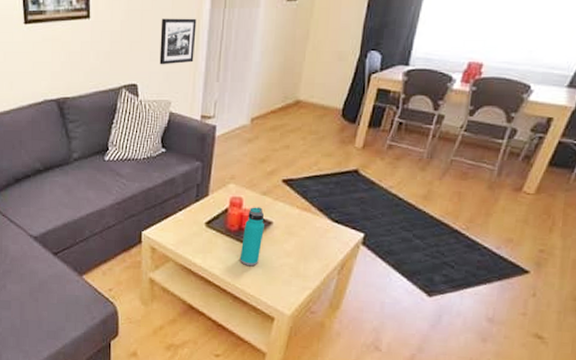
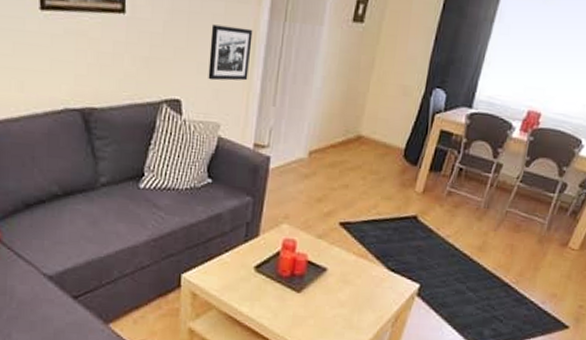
water bottle: present [239,207,264,266] -> none [290,251,318,316]

